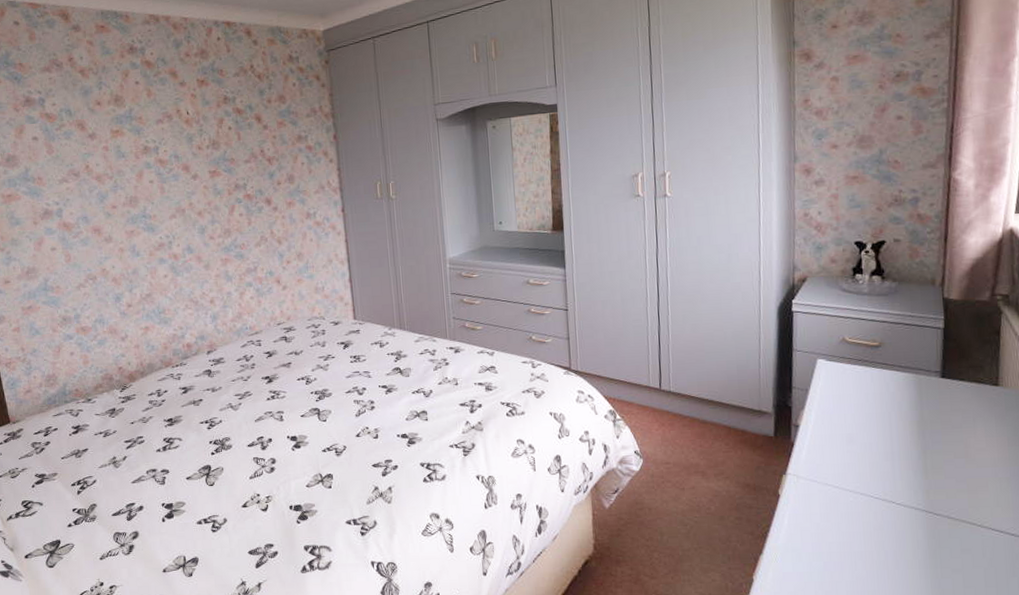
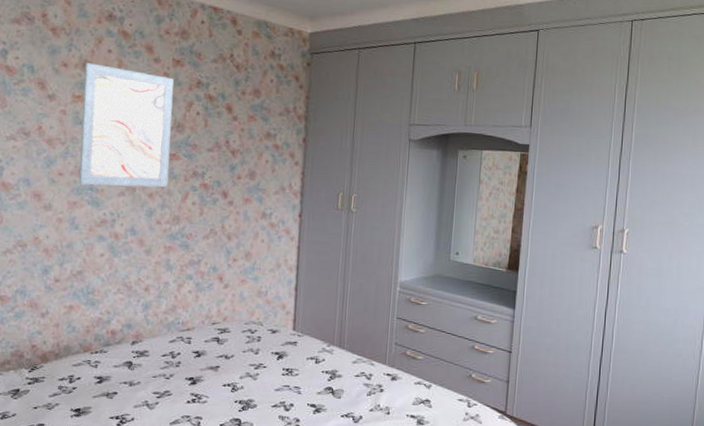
wall art: none [116,97,214,214] -> present [78,63,174,188]

